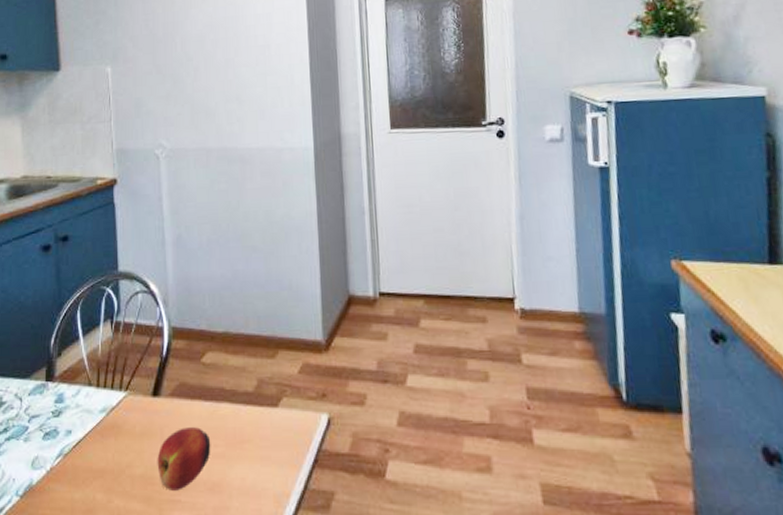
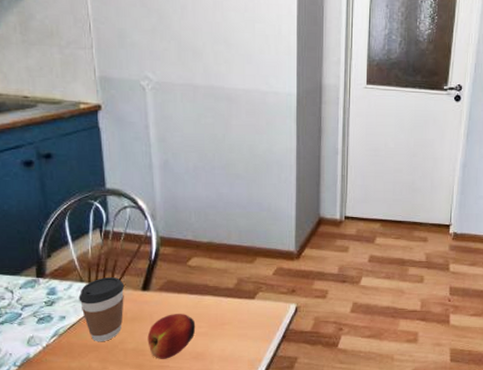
coffee cup: none [86,380,134,466] -> present [78,277,125,342]

